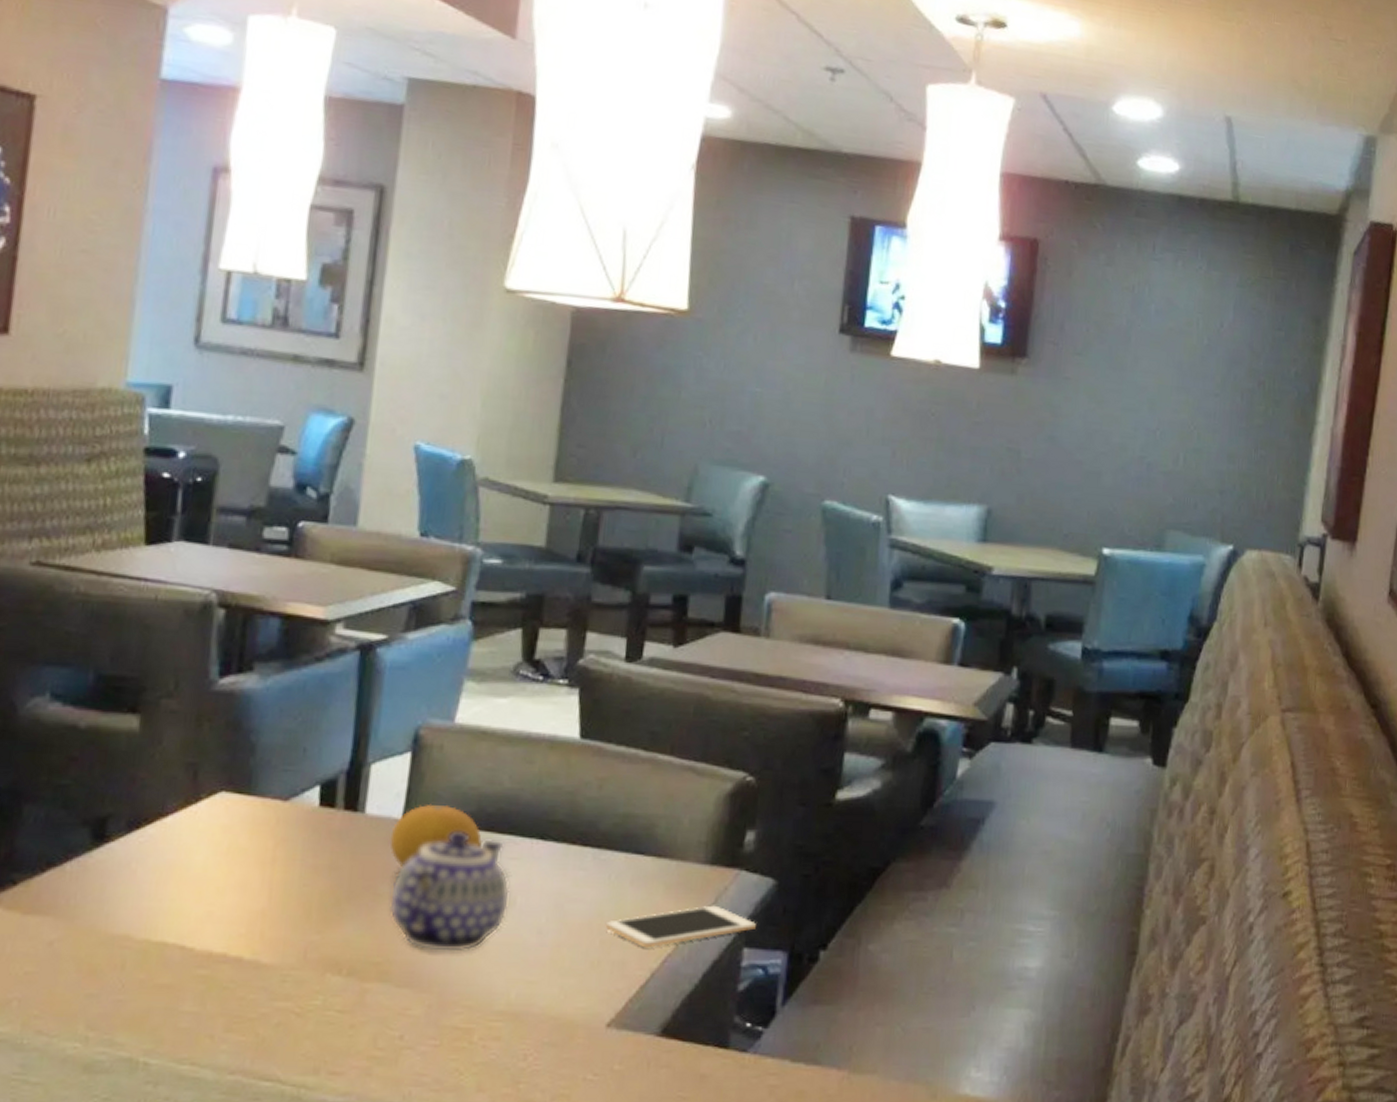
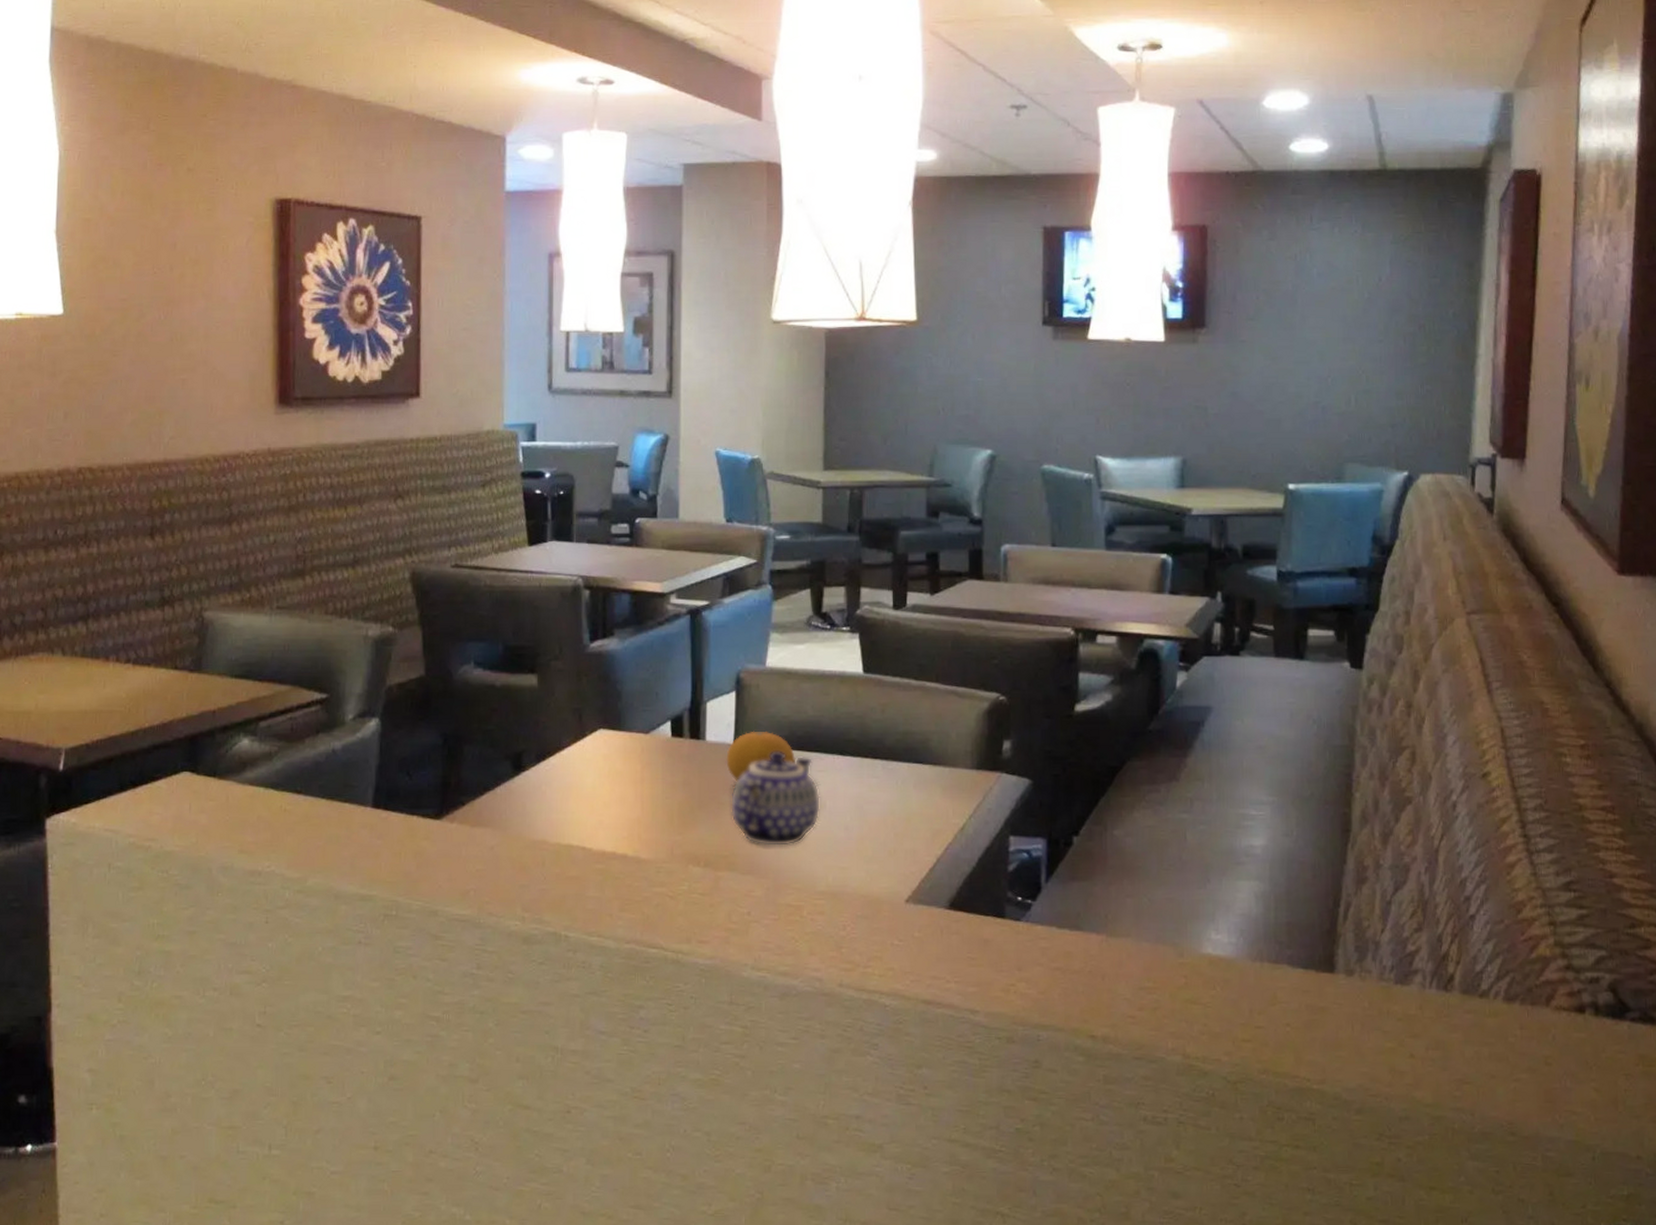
cell phone: present [605,905,756,948] -> none [897,802,1018,839]

